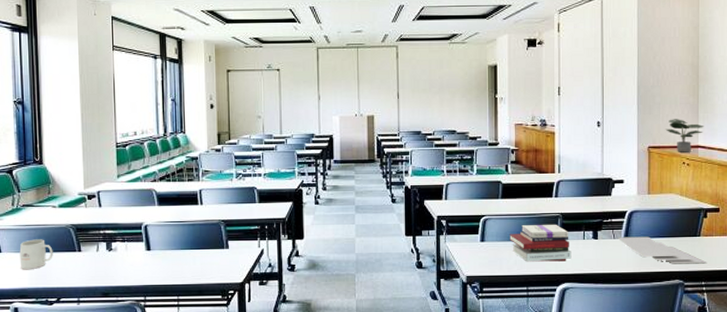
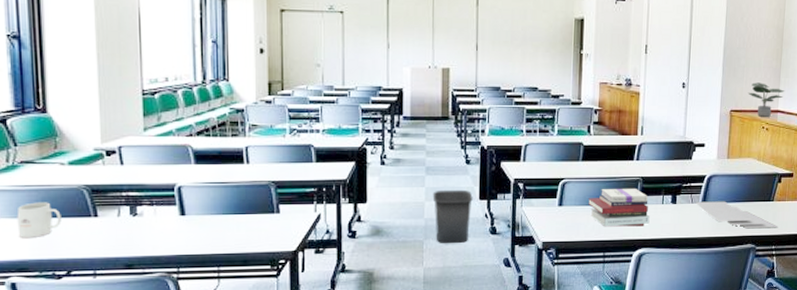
waste bin: none [362,226,399,276] -> present [432,189,473,243]

